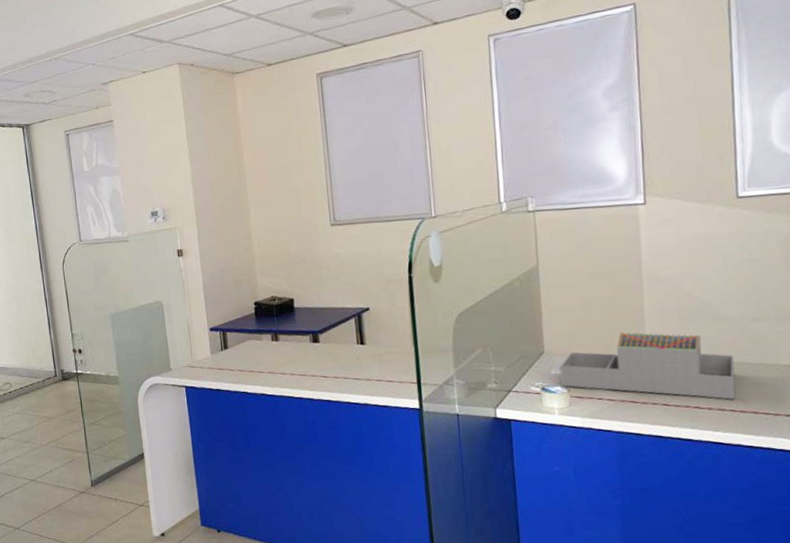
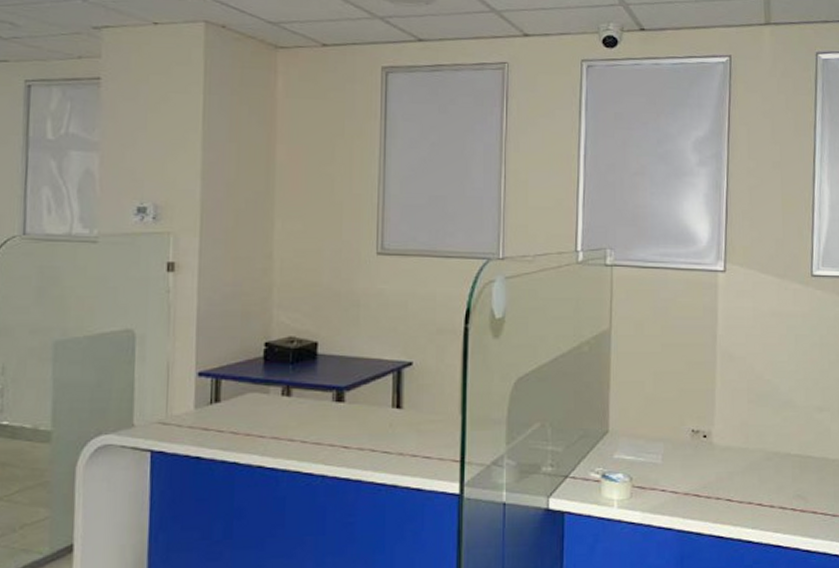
architectural model: present [559,332,736,400] -> none [623,414,799,497]

